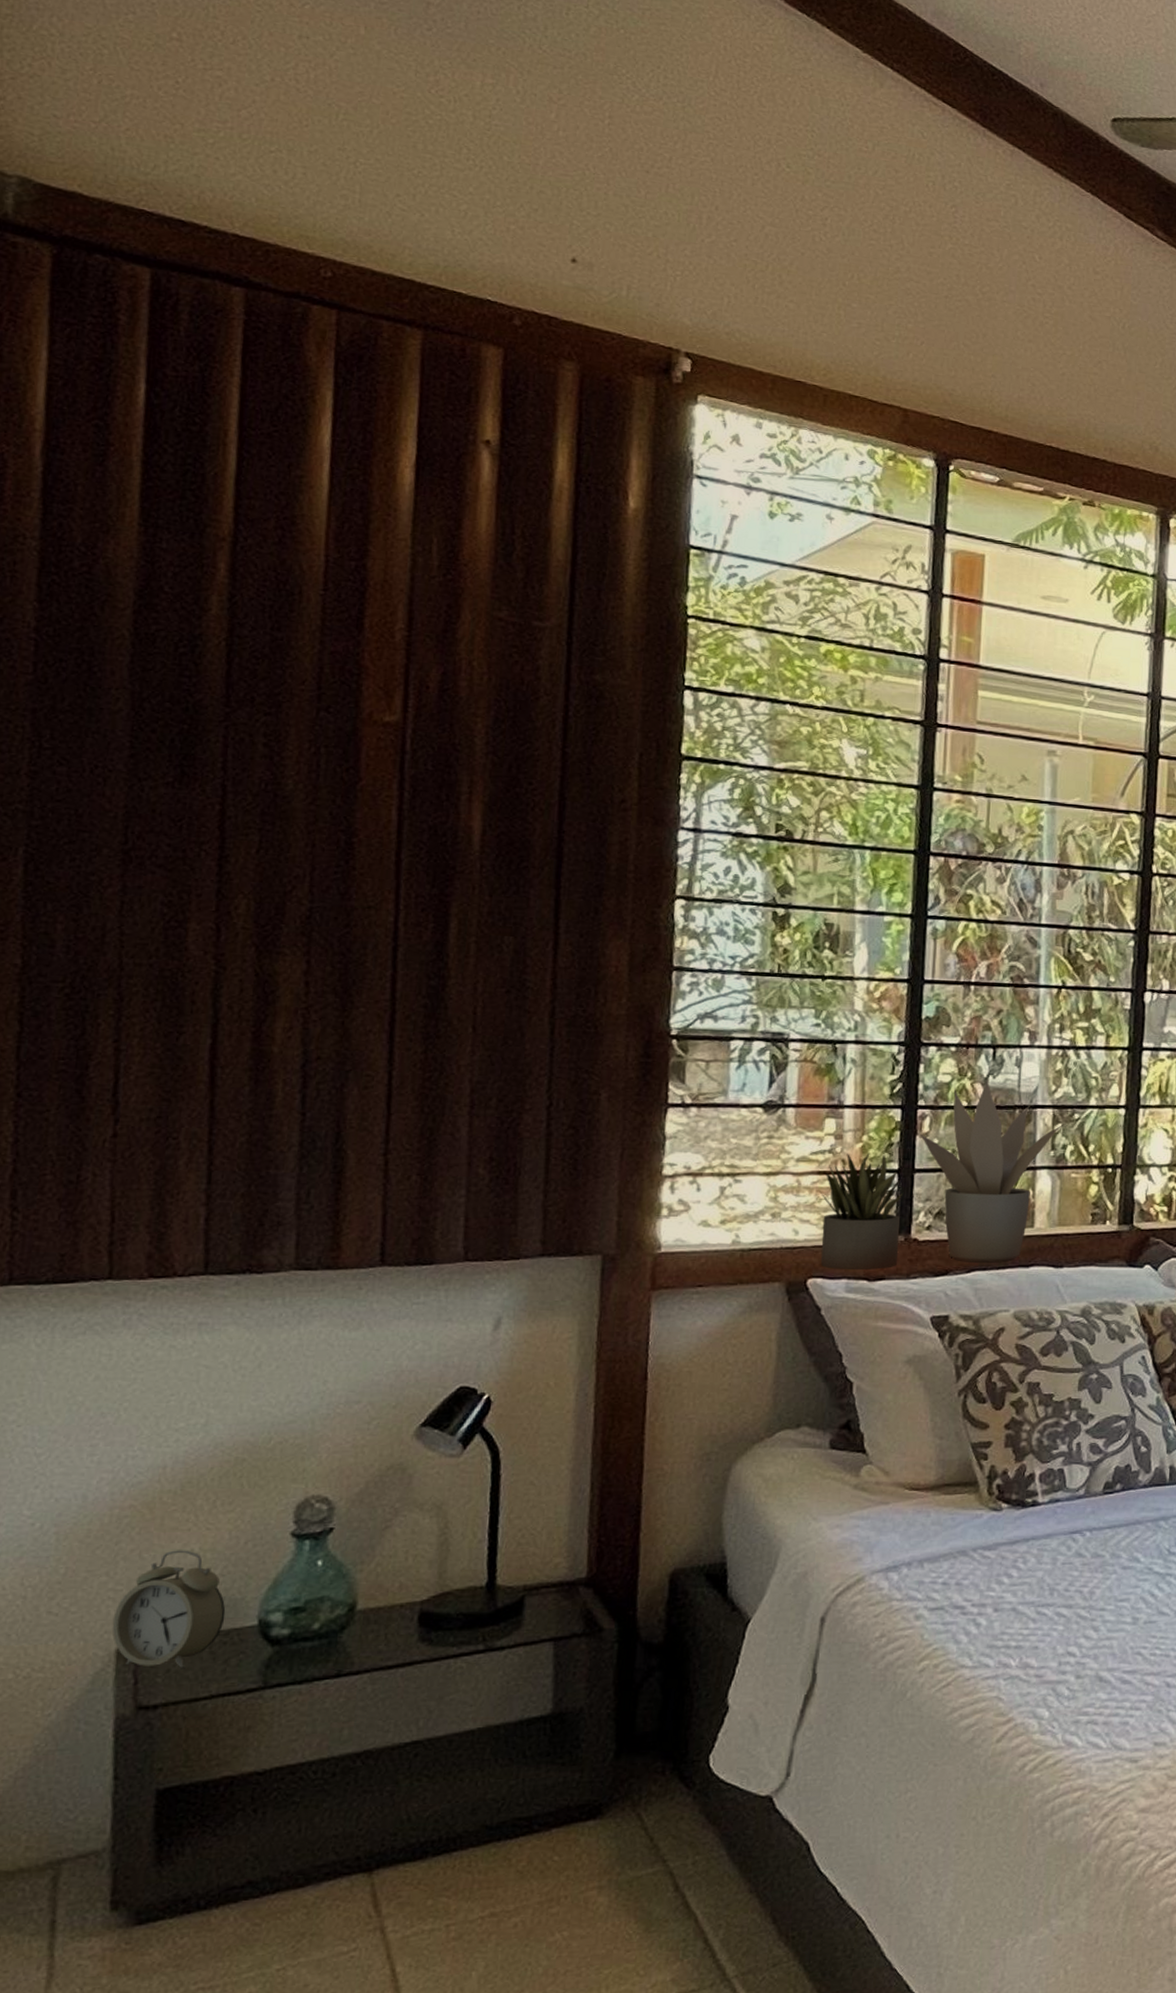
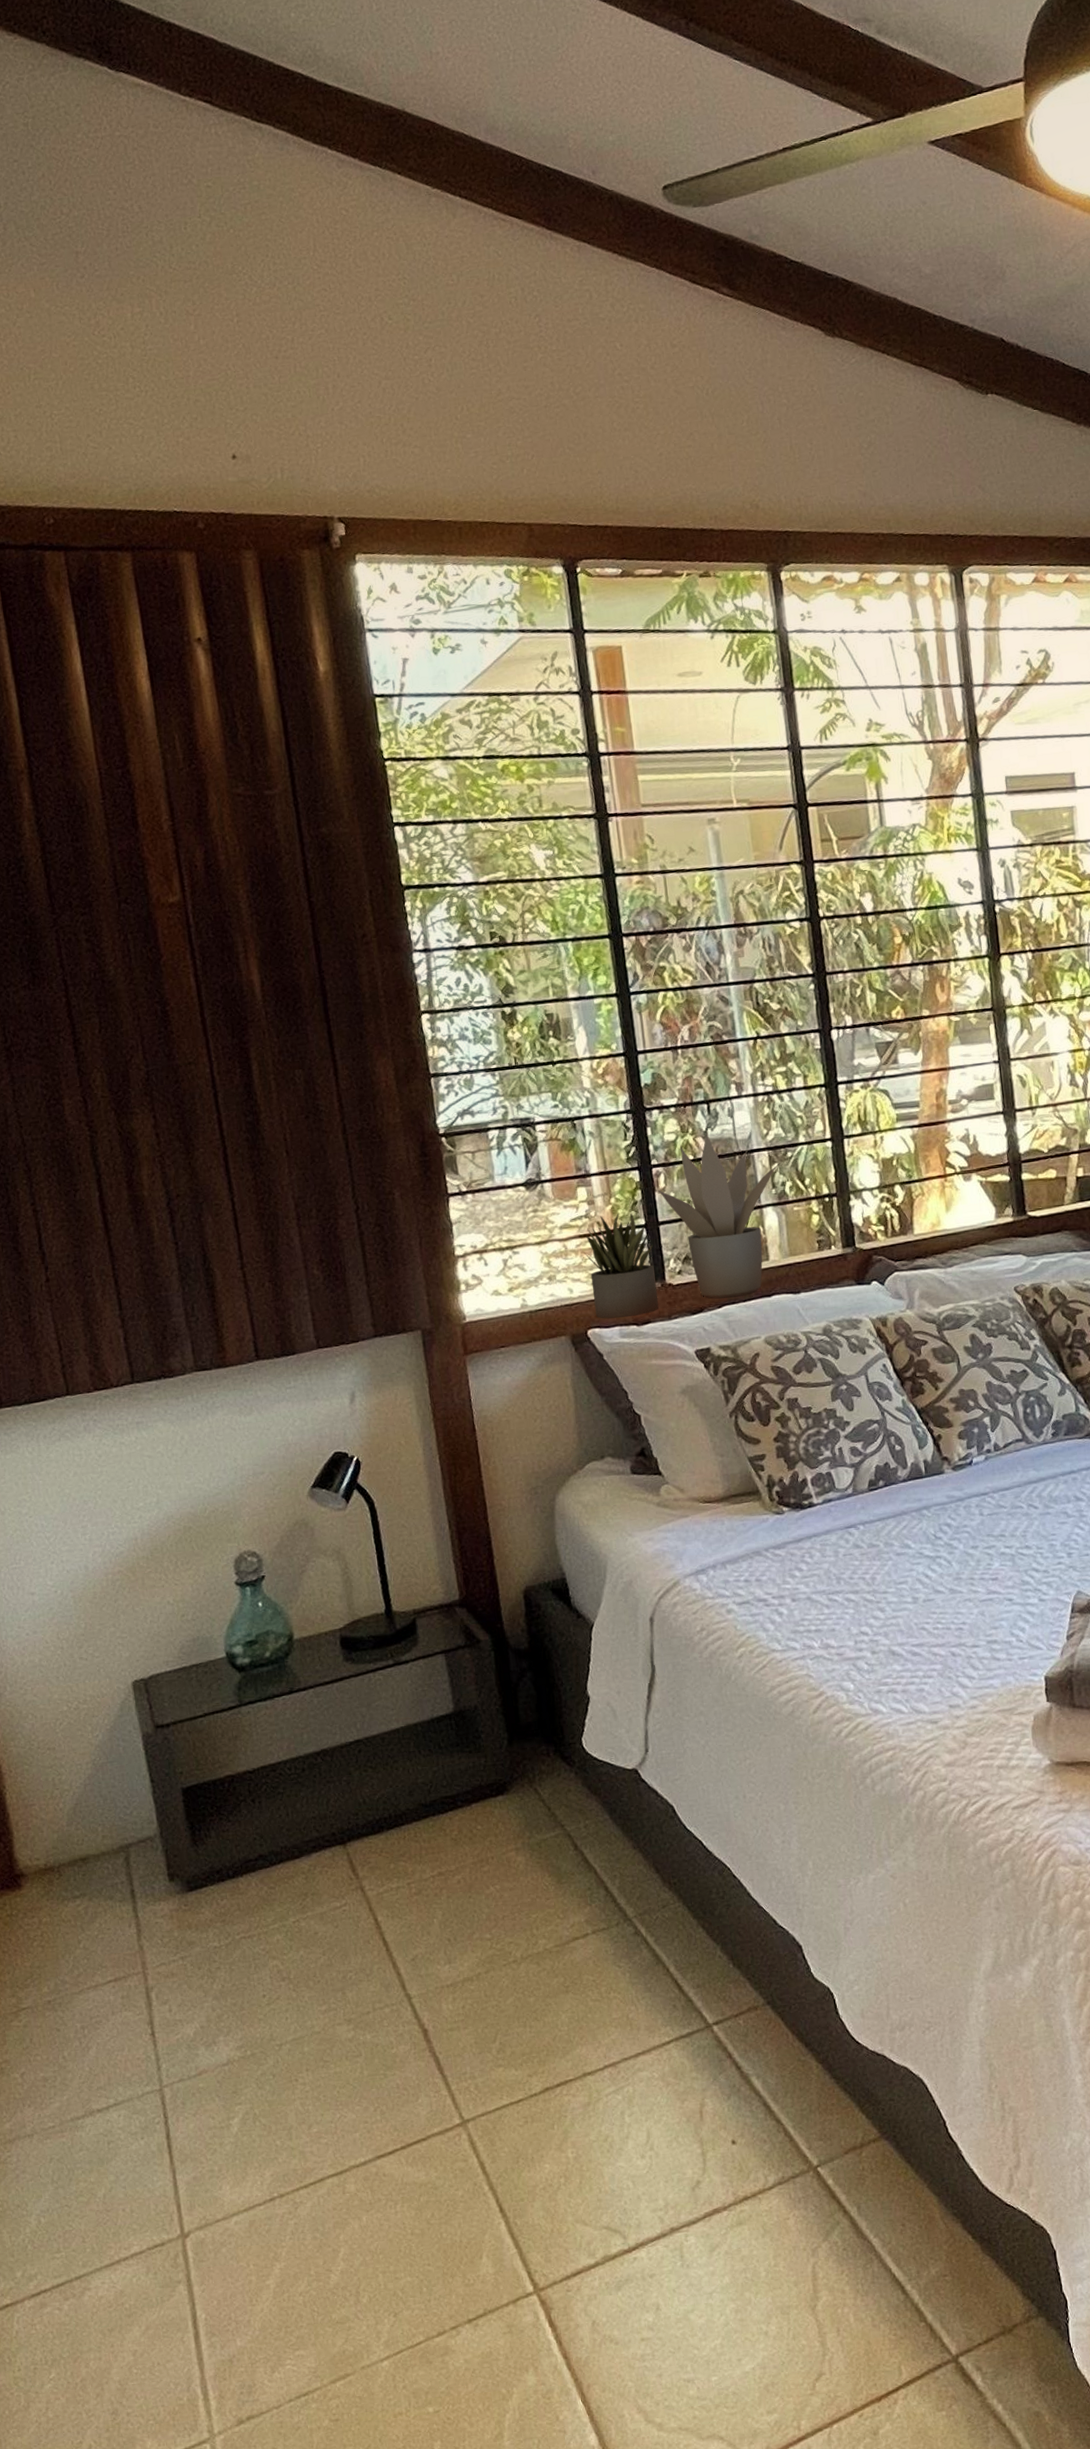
alarm clock: present [112,1550,226,1669] -> none [125,1602,202,1695]

